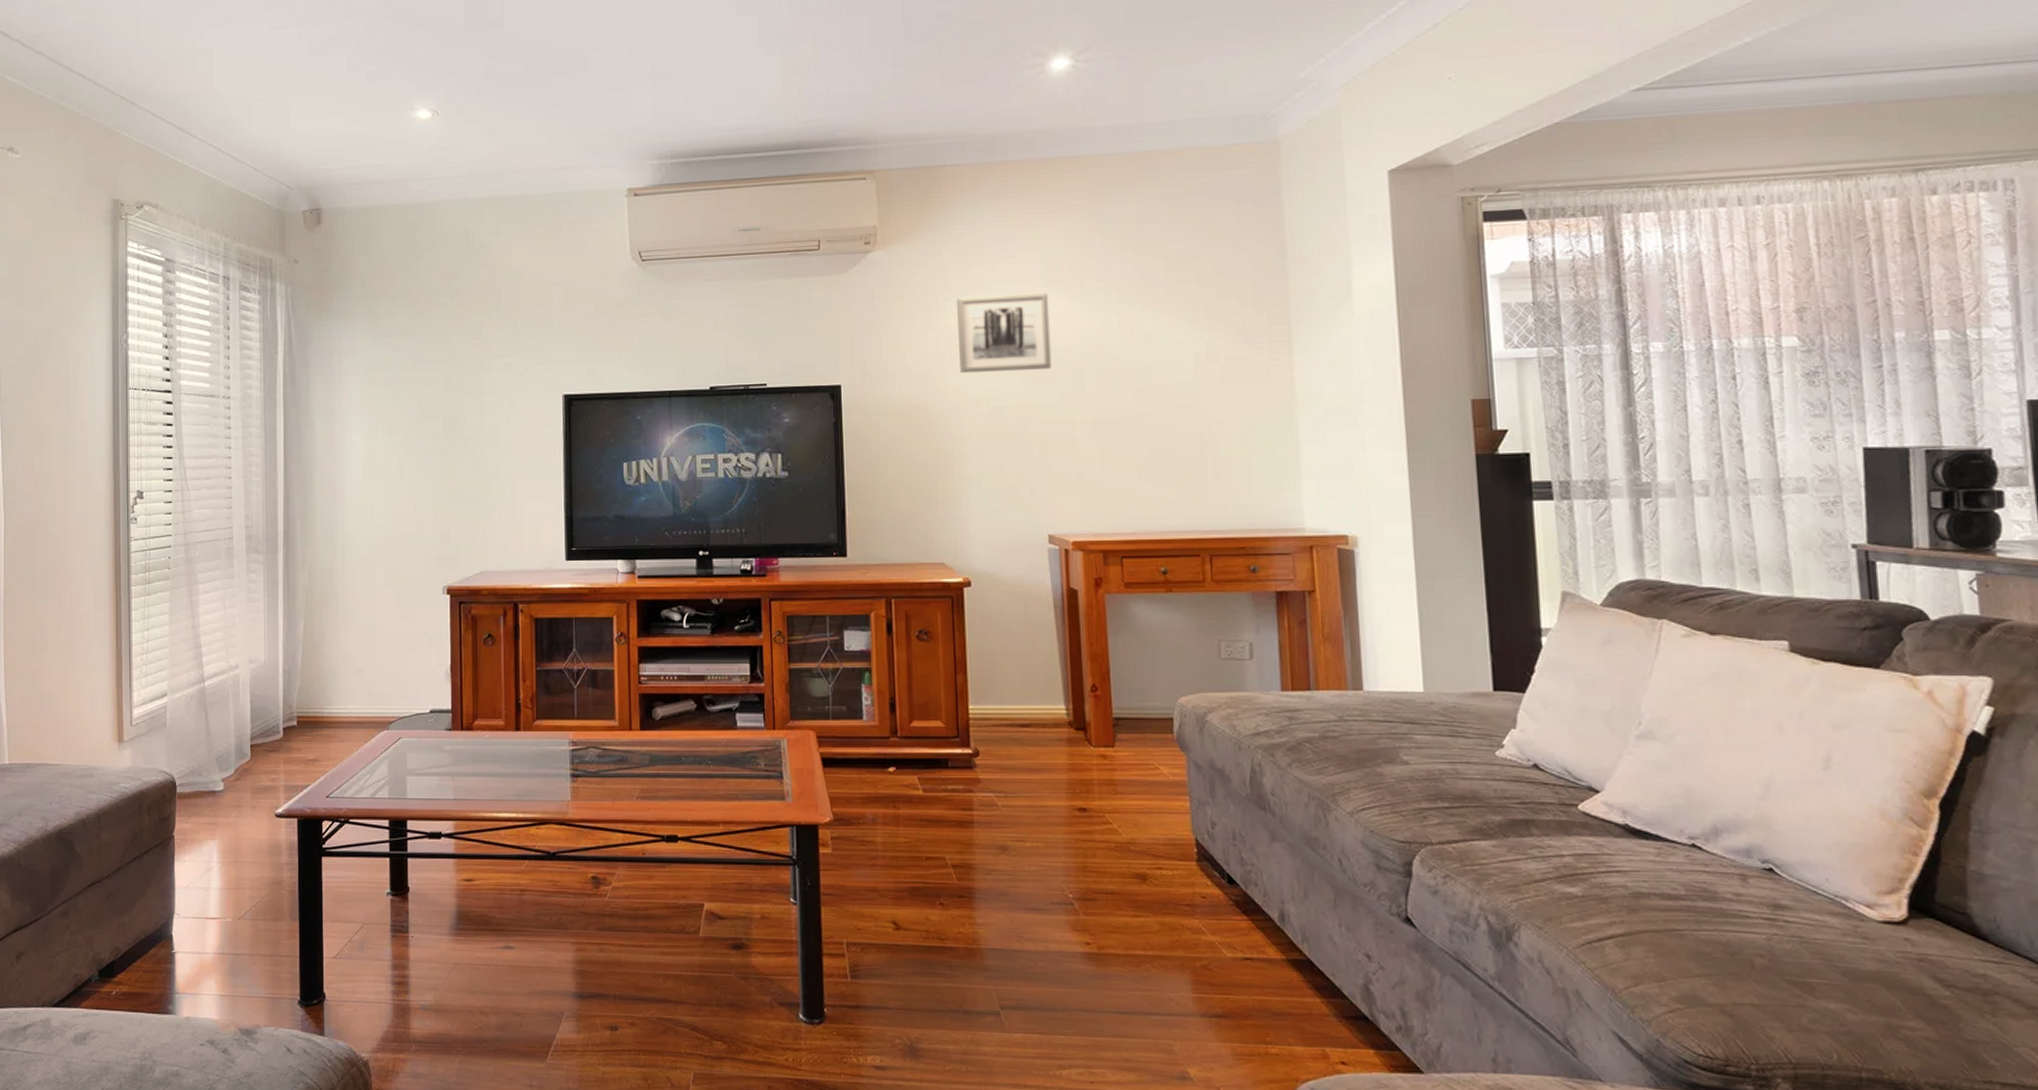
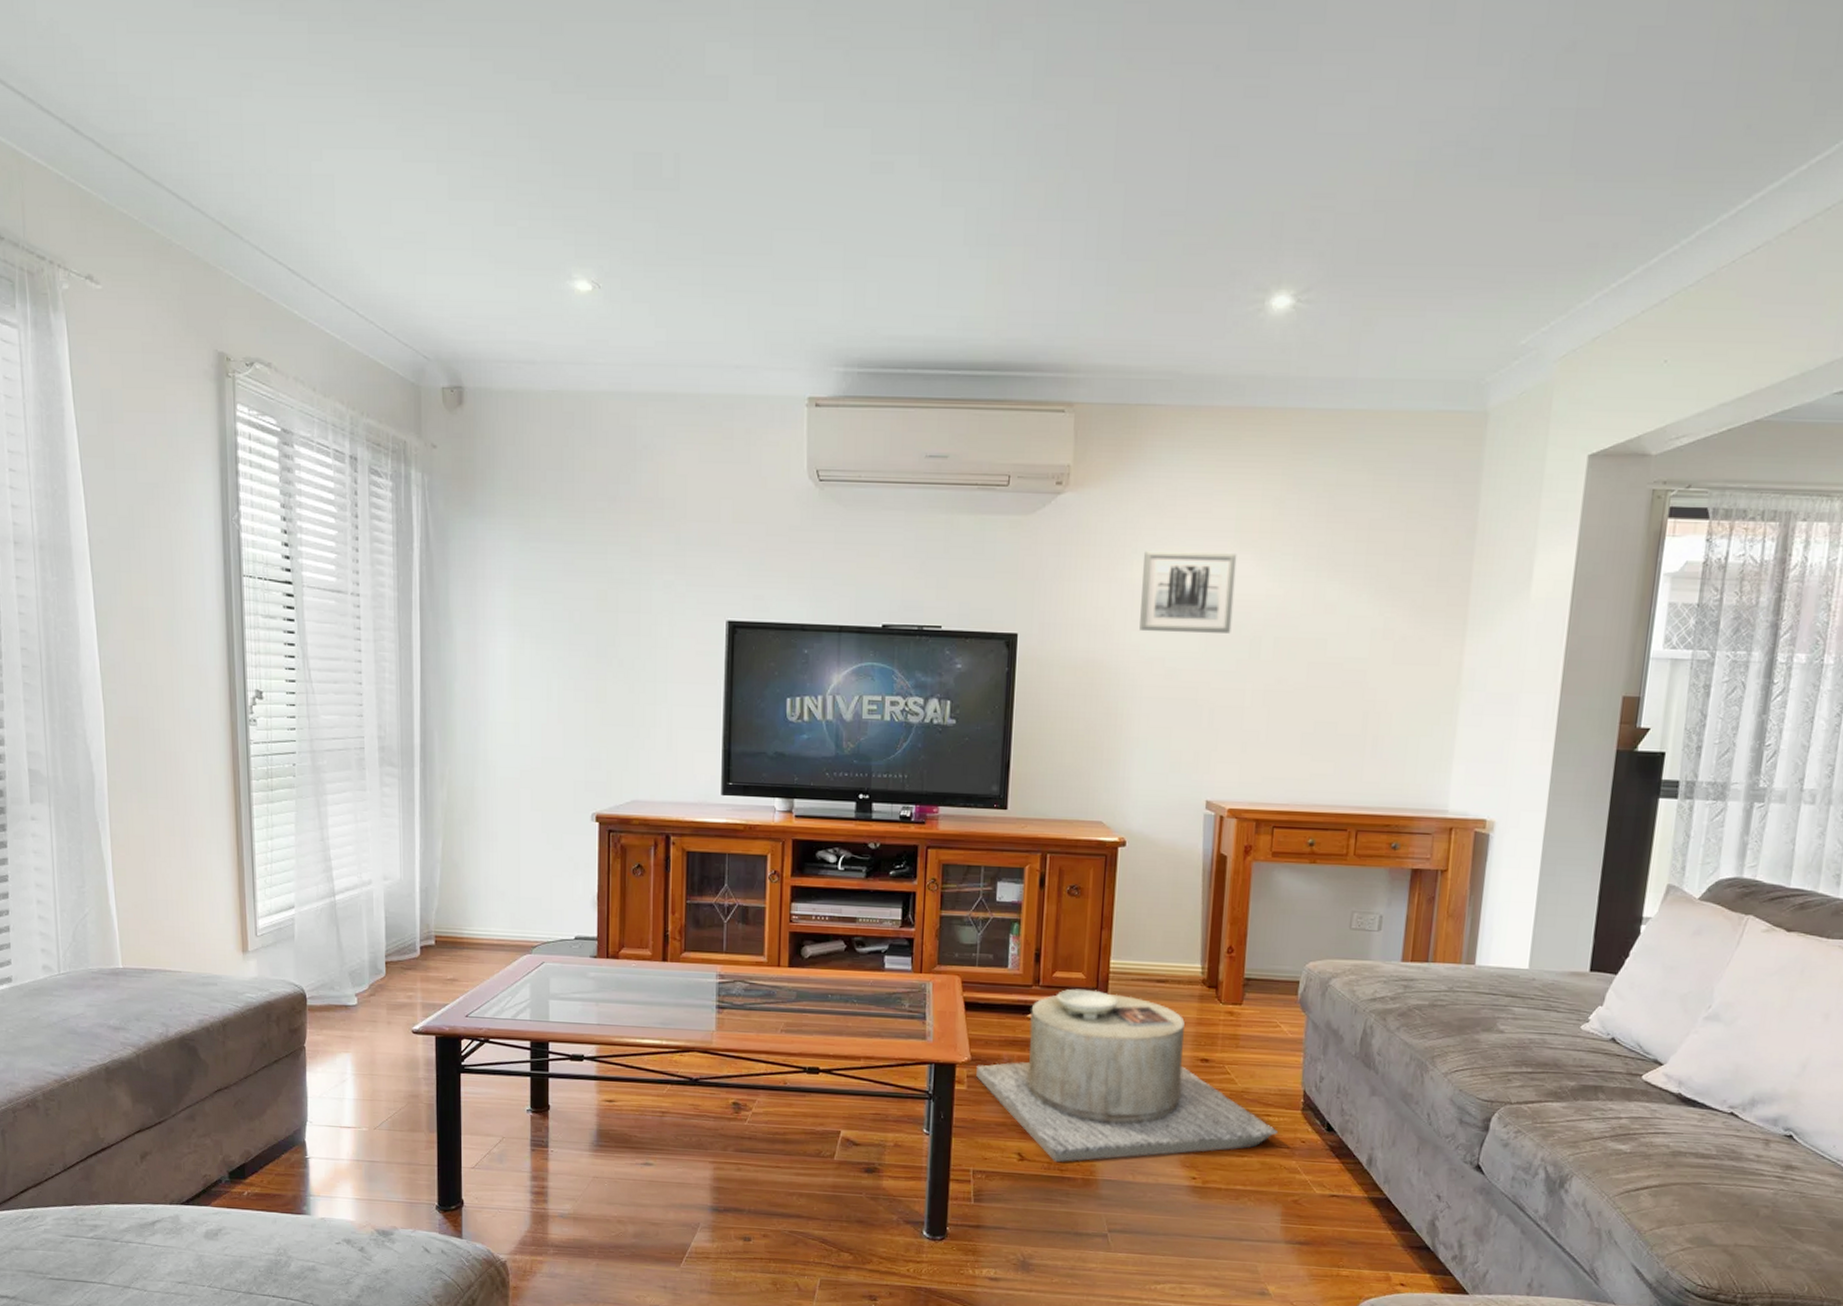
side table: none [840,738,1175,931] -> present [976,989,1279,1163]

